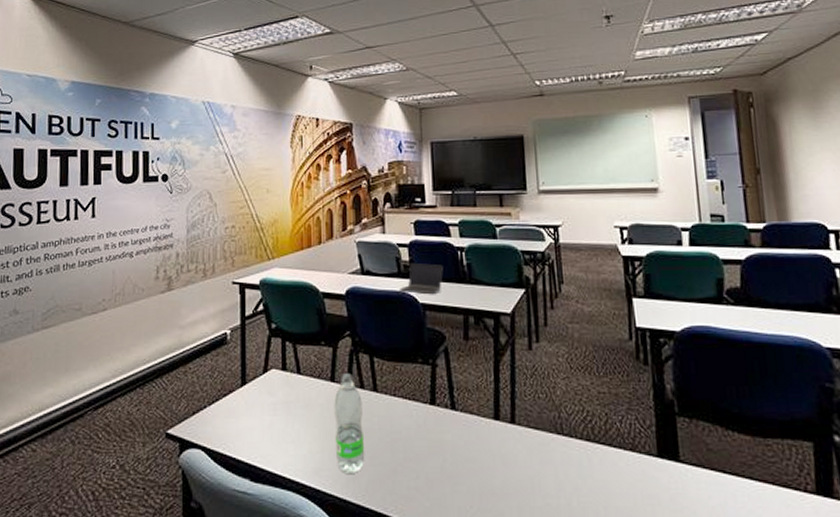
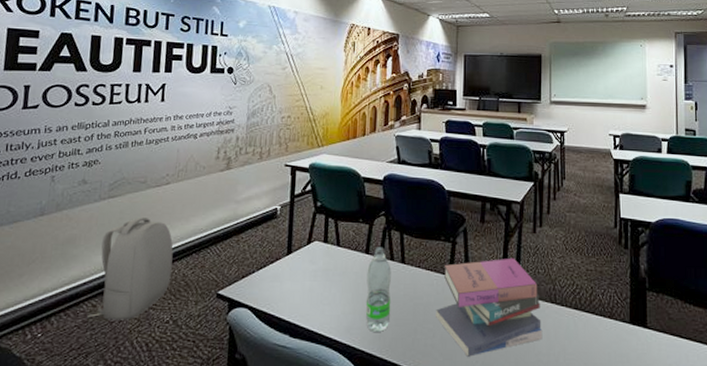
backpack: none [28,349,115,466] -> present [87,218,174,320]
laptop computer: present [400,262,443,295] -> none [430,155,467,184]
books: none [418,381,550,501] -> present [436,258,543,357]

